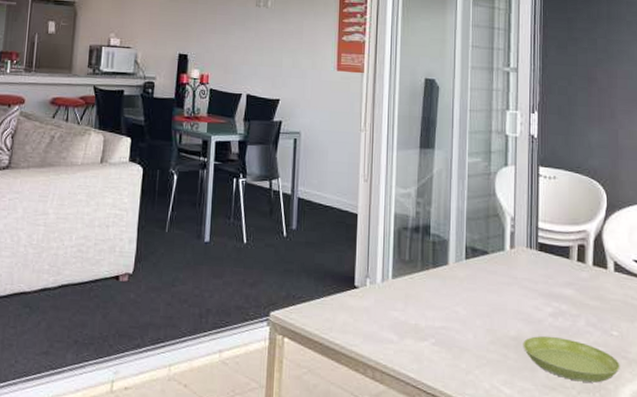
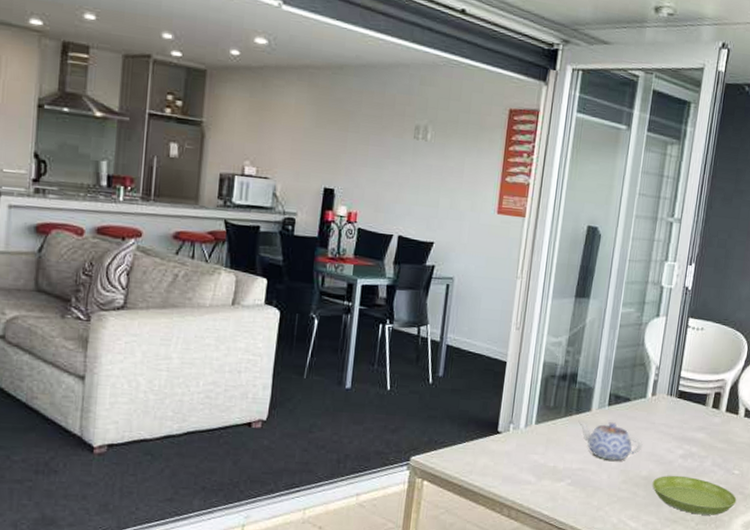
teapot: none [436,274,507,319] -> present [578,420,643,461]

